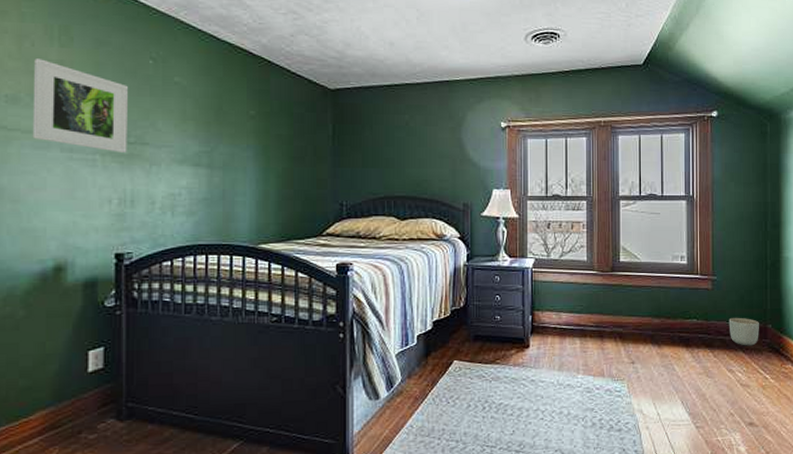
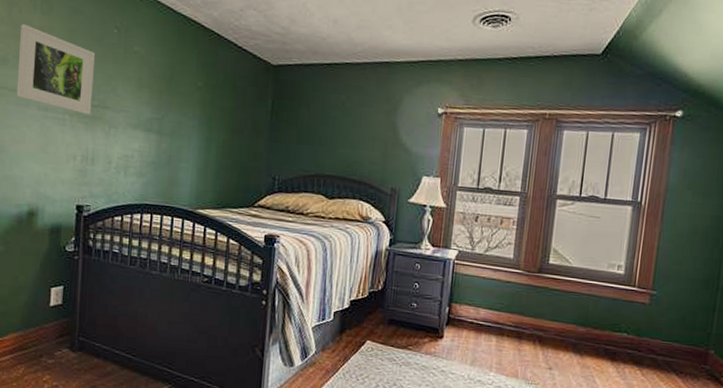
planter: present [728,317,759,346] -> none [663,337,700,370]

